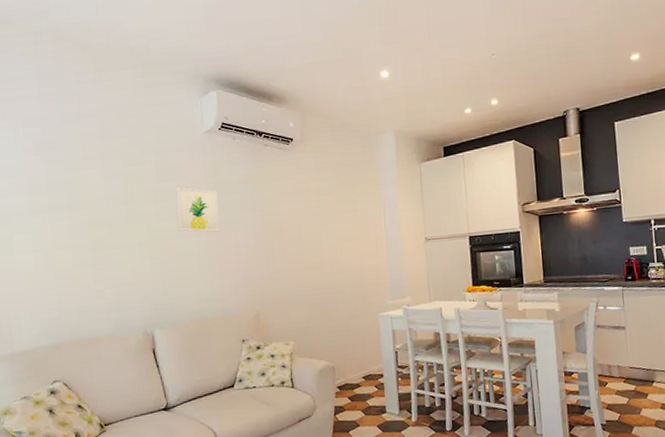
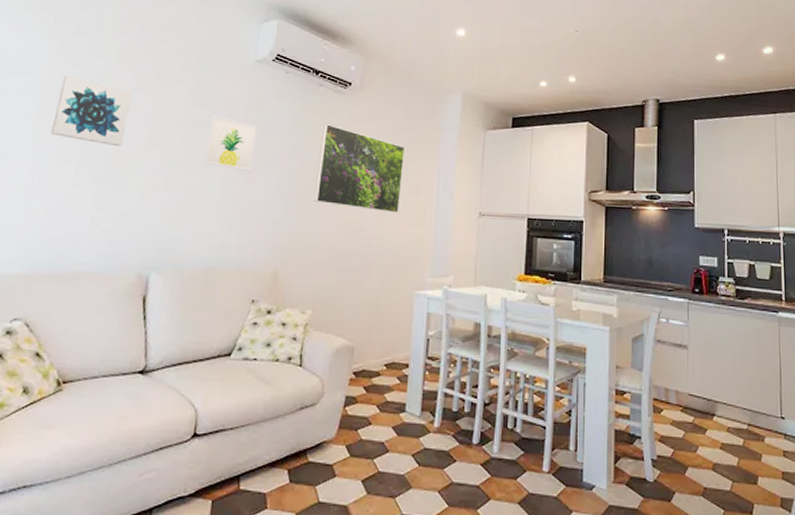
wall art: none [42,172,106,228] -> present [50,75,132,147]
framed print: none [275,179,354,251] -> present [314,124,406,213]

